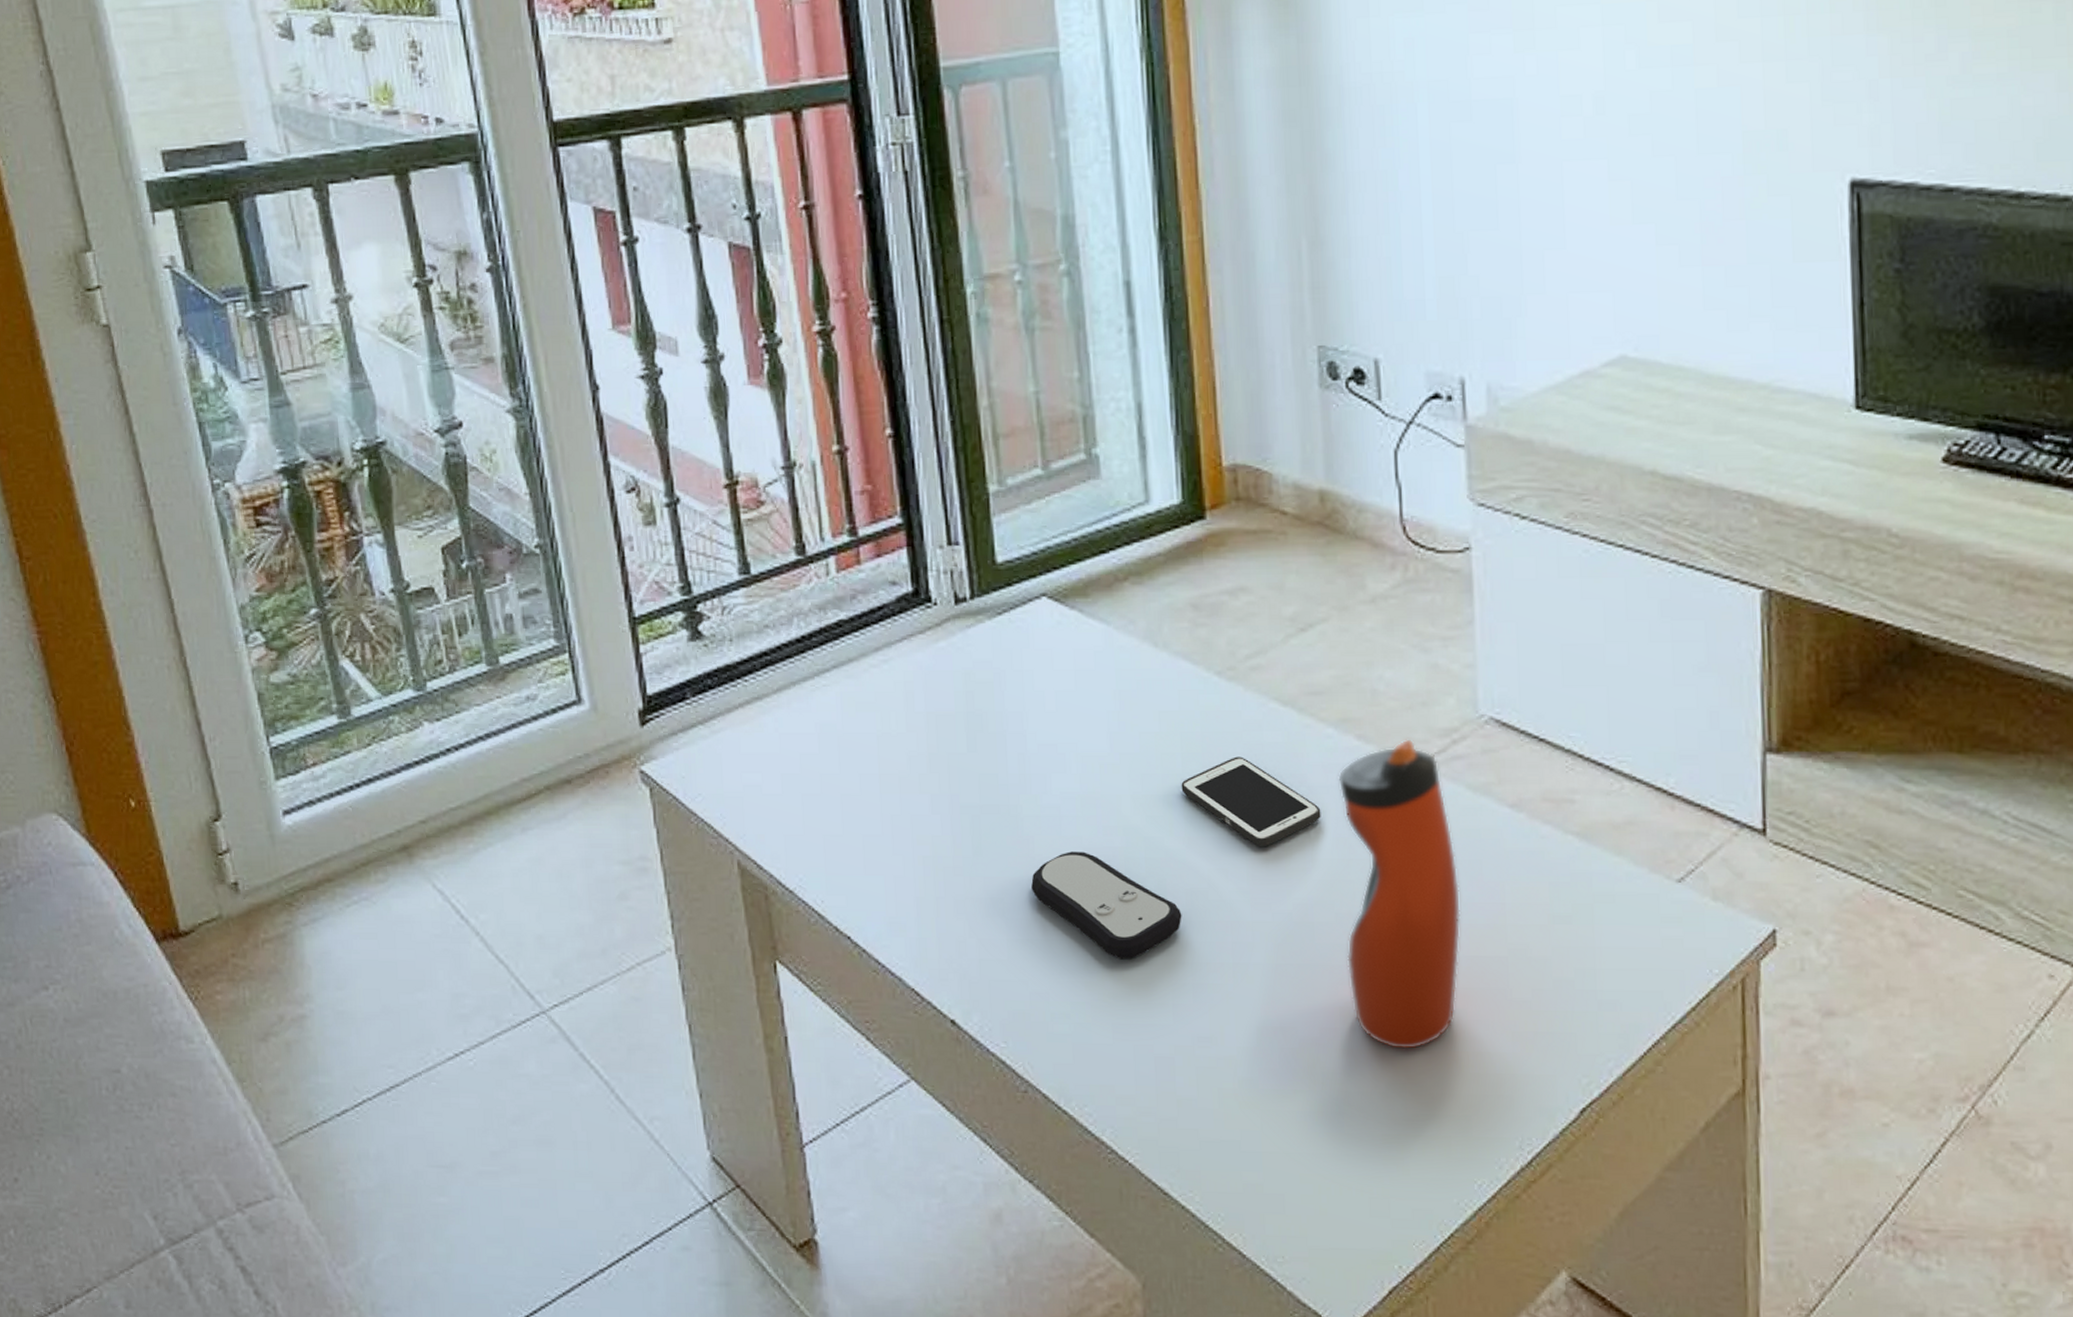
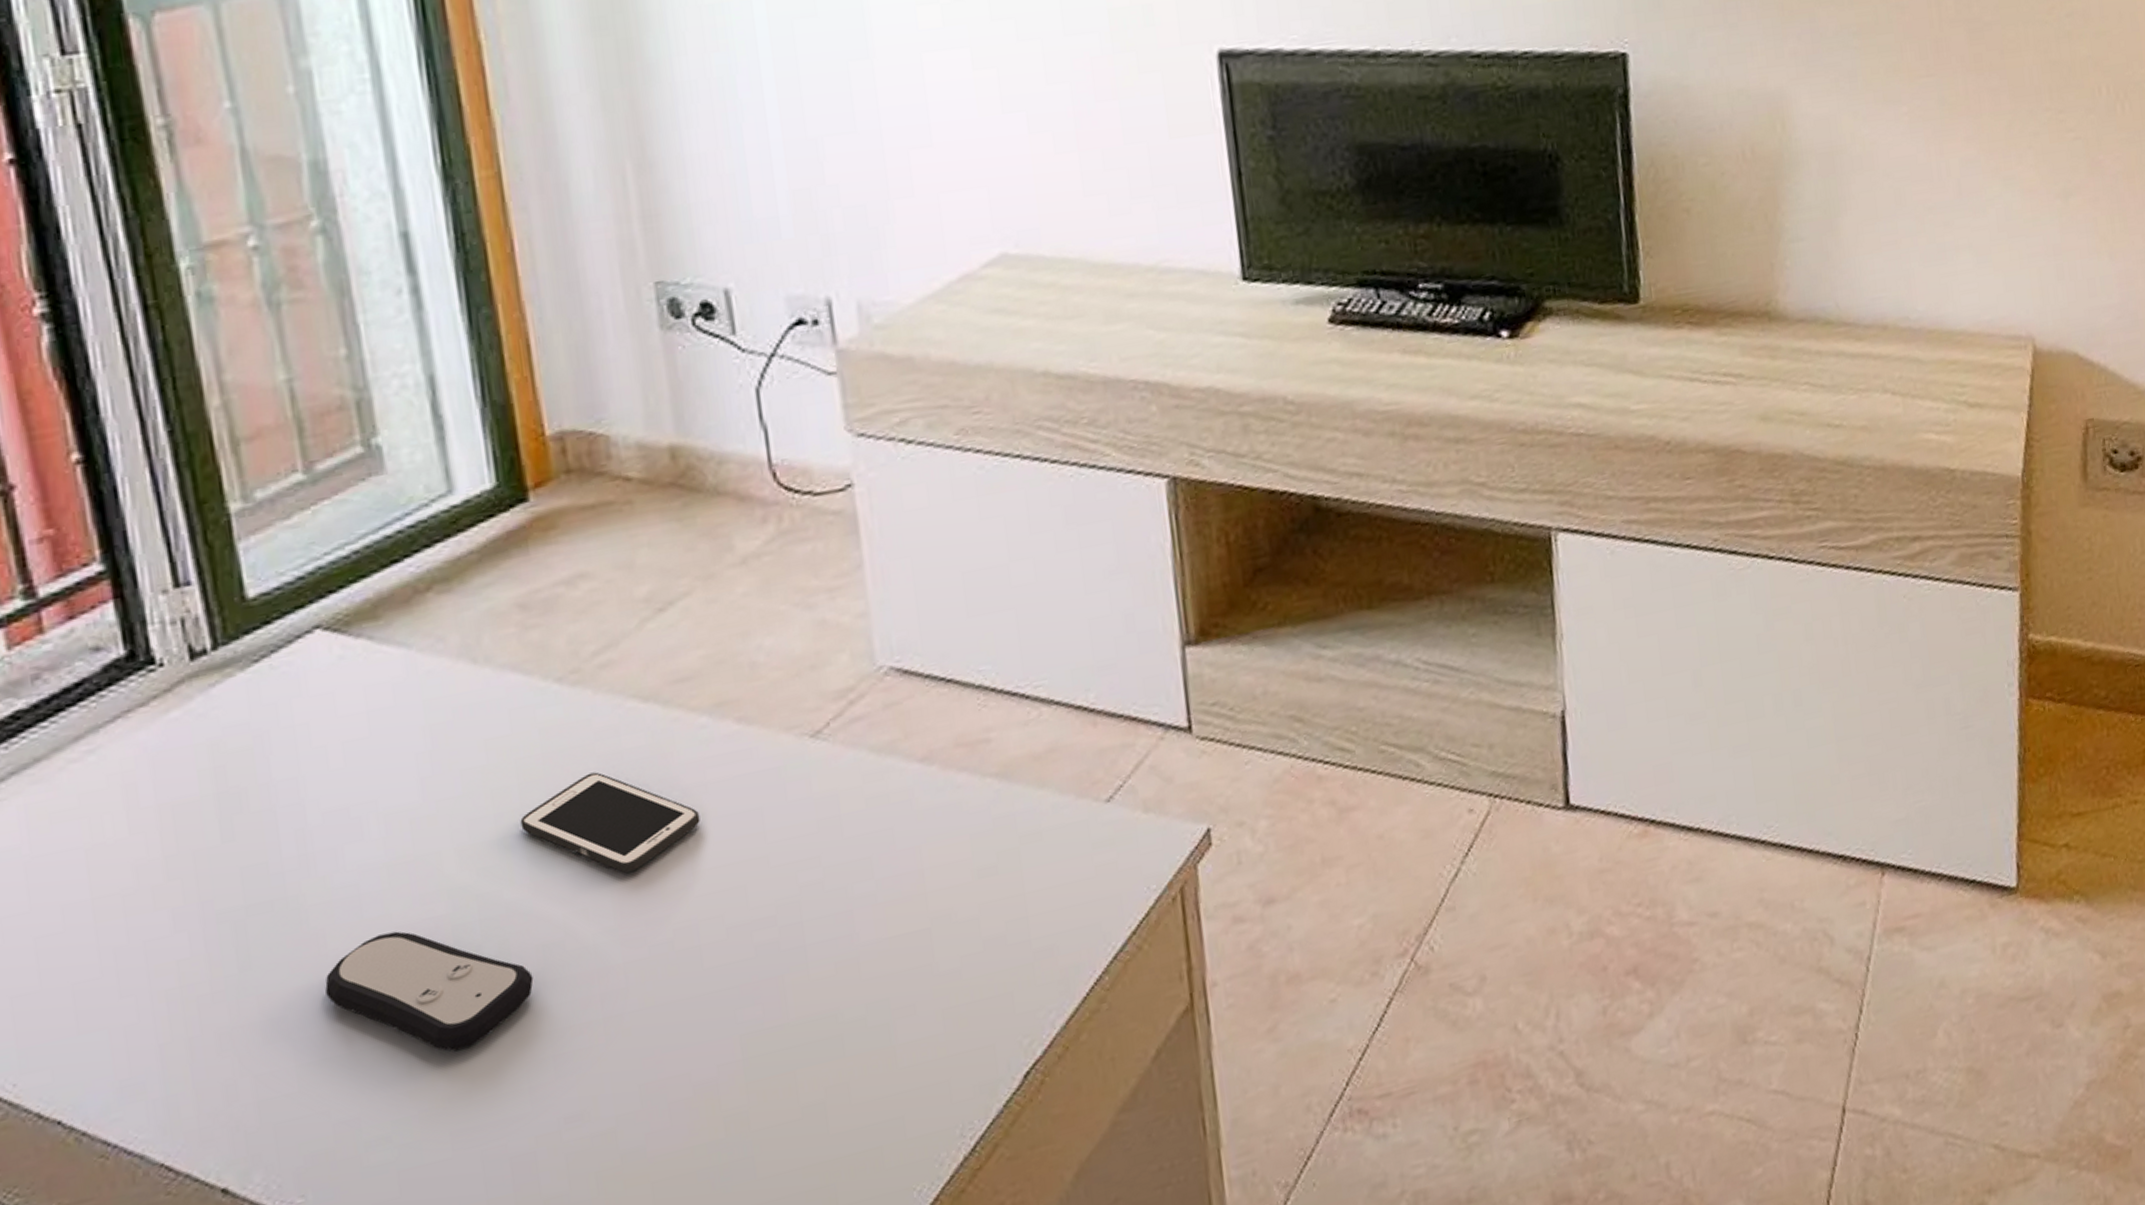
water bottle: present [1338,739,1461,1050] -> none [717,710,877,1066]

